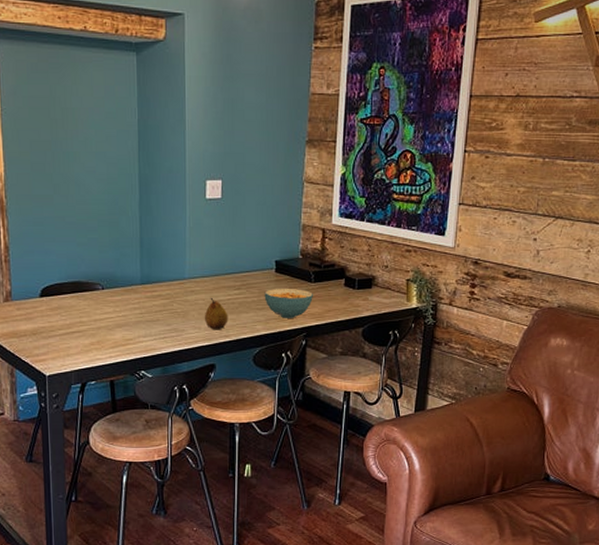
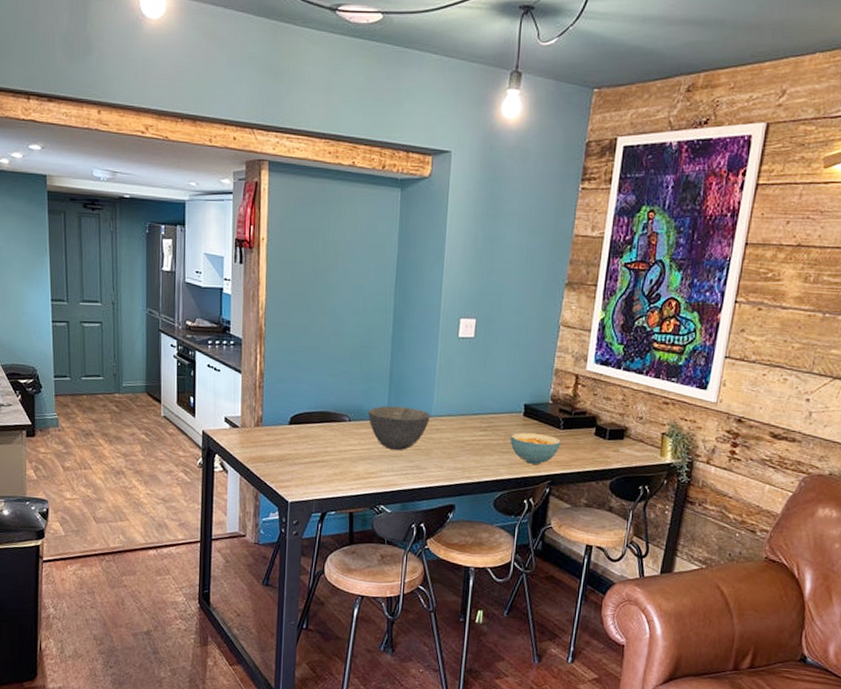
bowl: none [120,271,184,315] -> present [368,406,430,451]
fruit: present [205,297,228,330] -> none [448,436,472,471]

